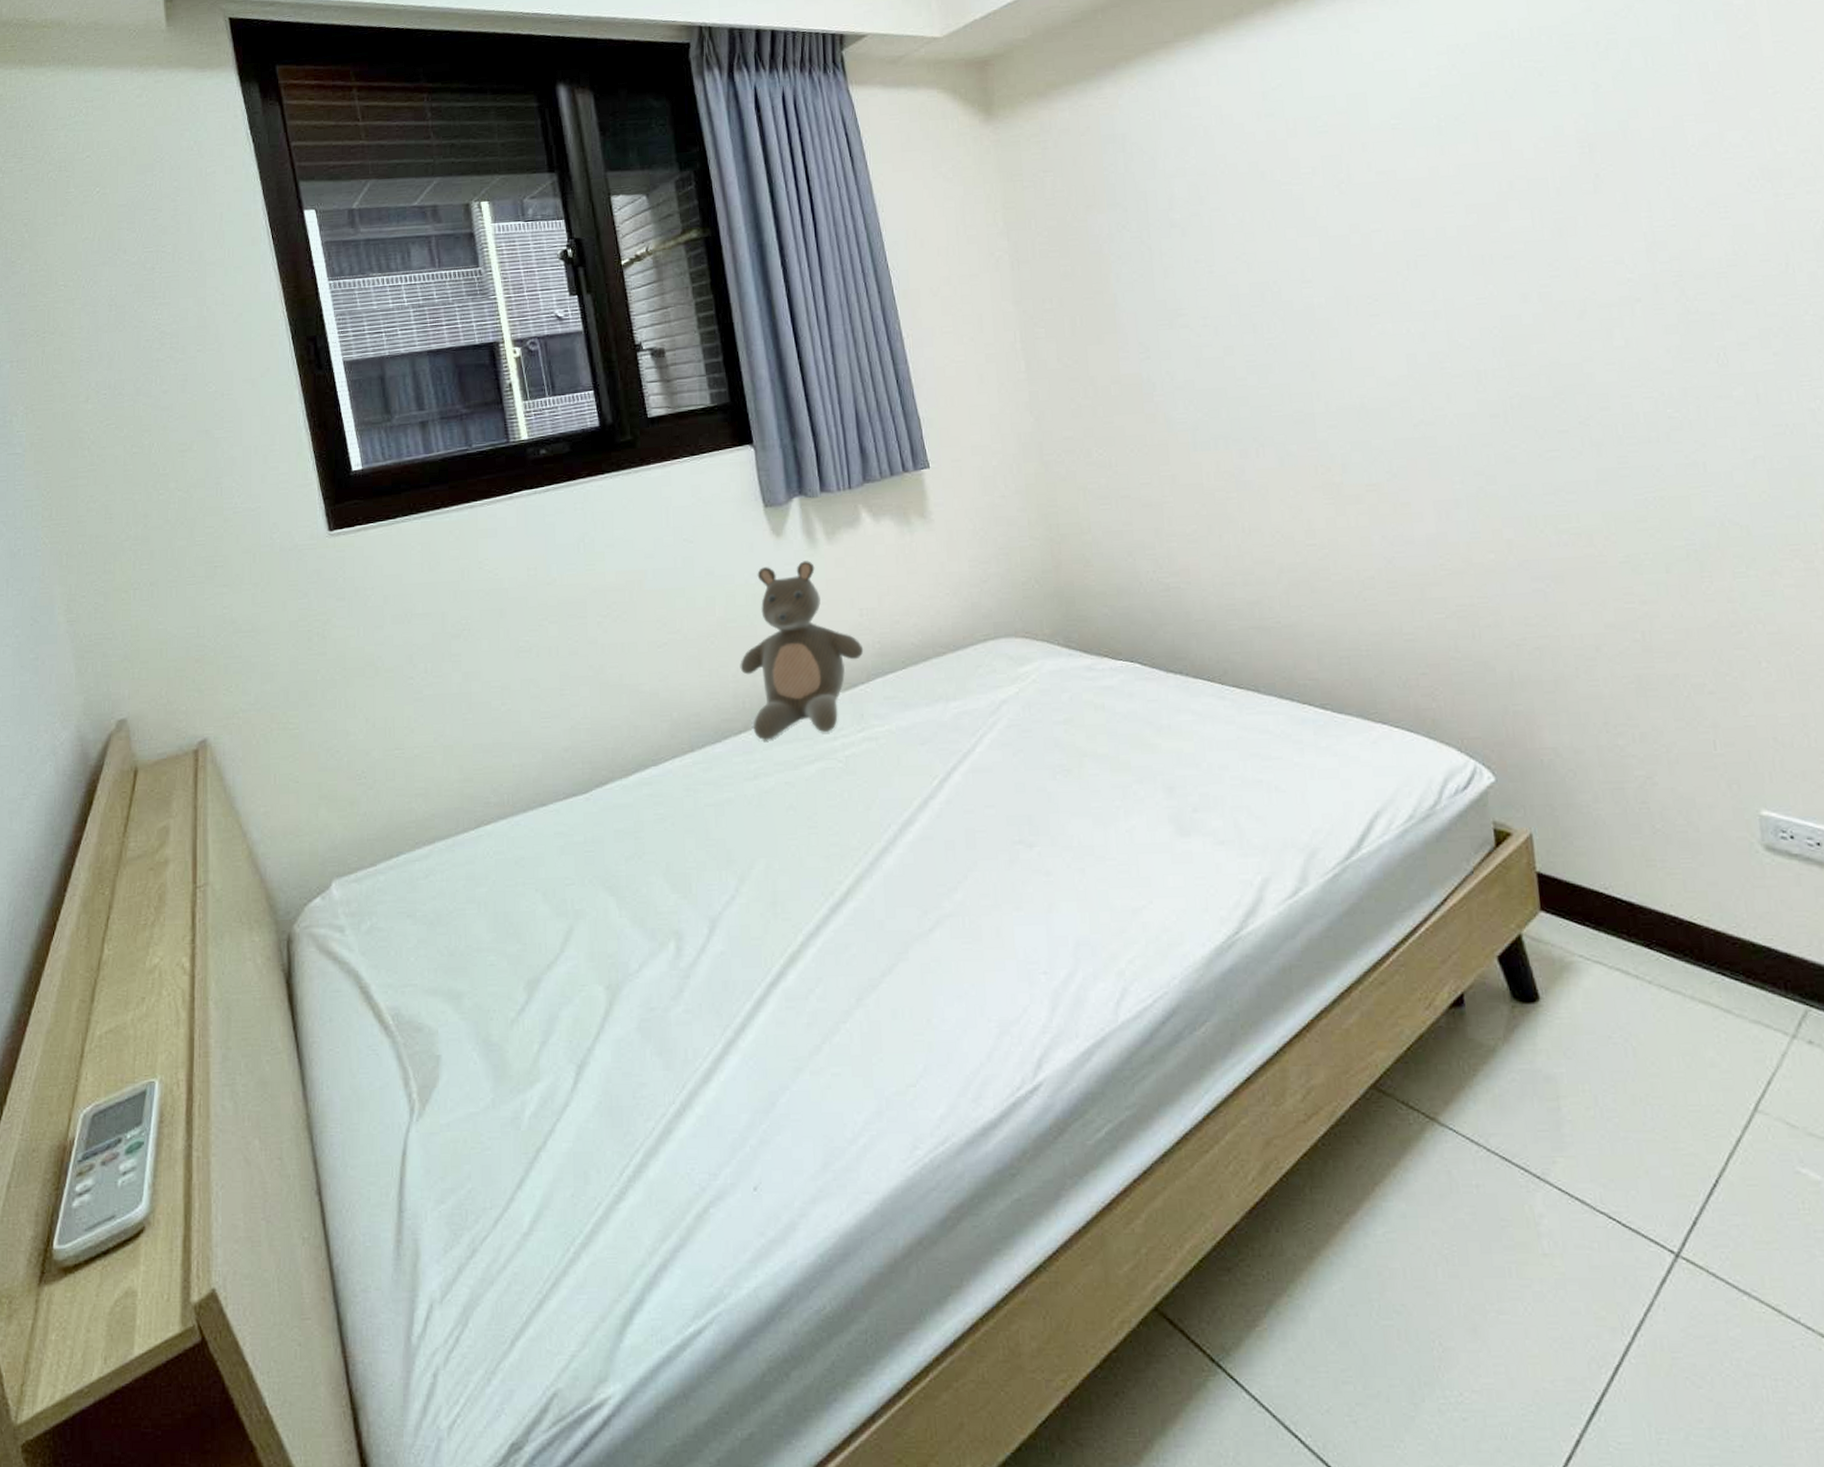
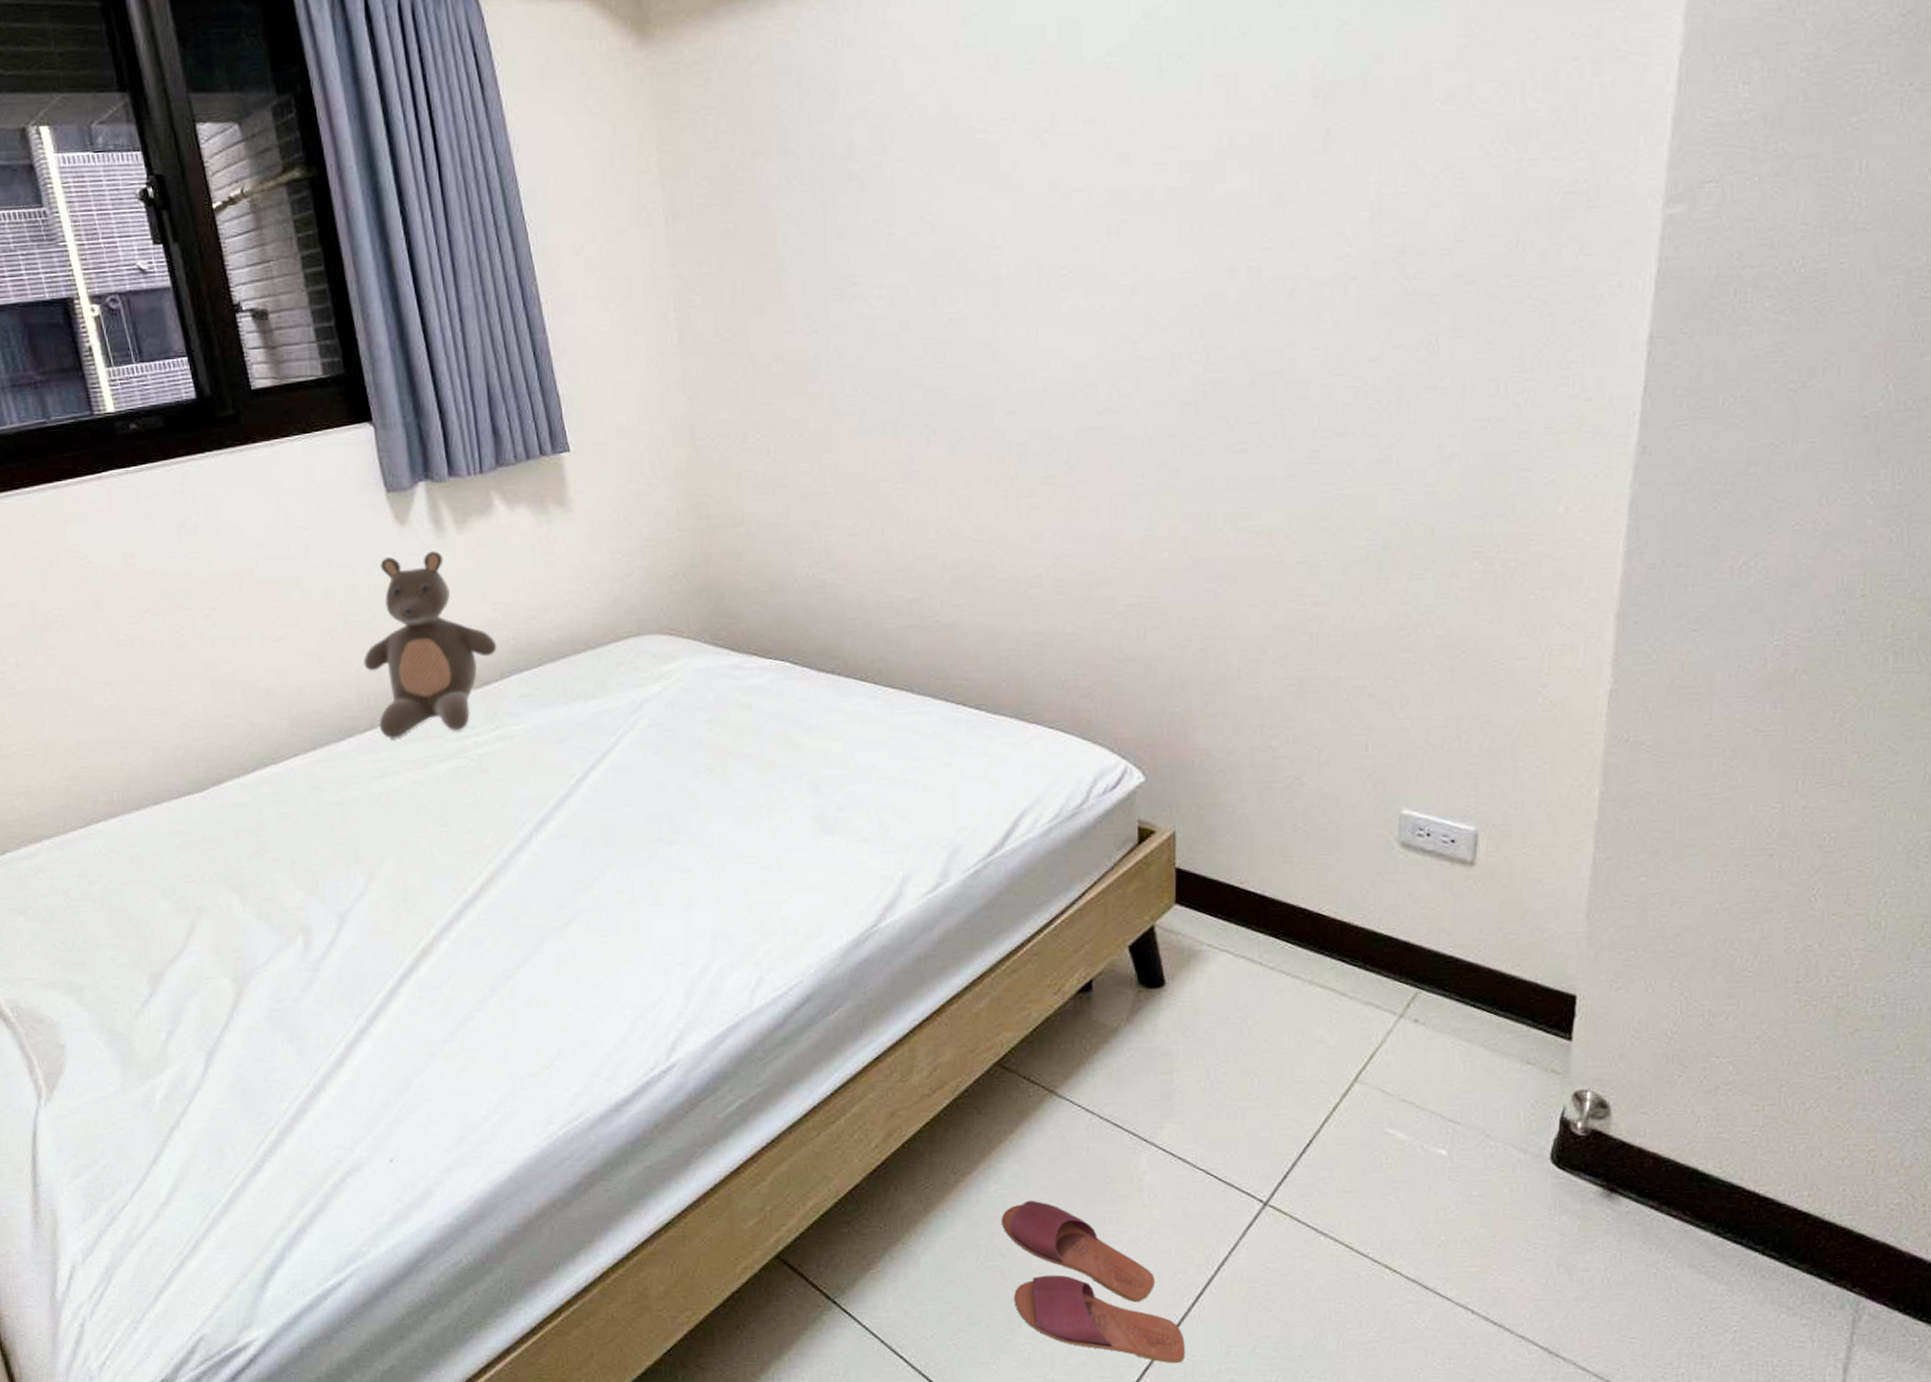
slippers: none [1392,1246,1611,1453] -> present [1002,1200,1185,1364]

